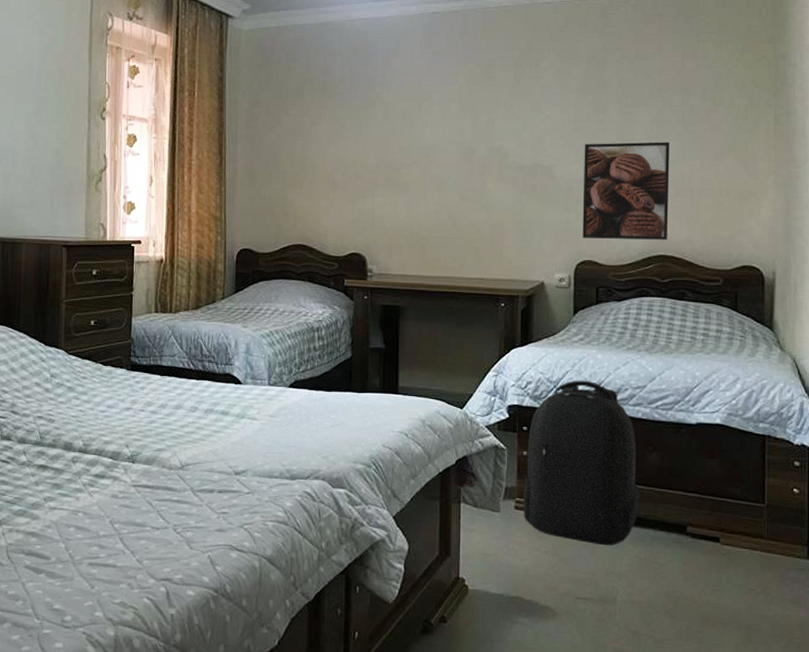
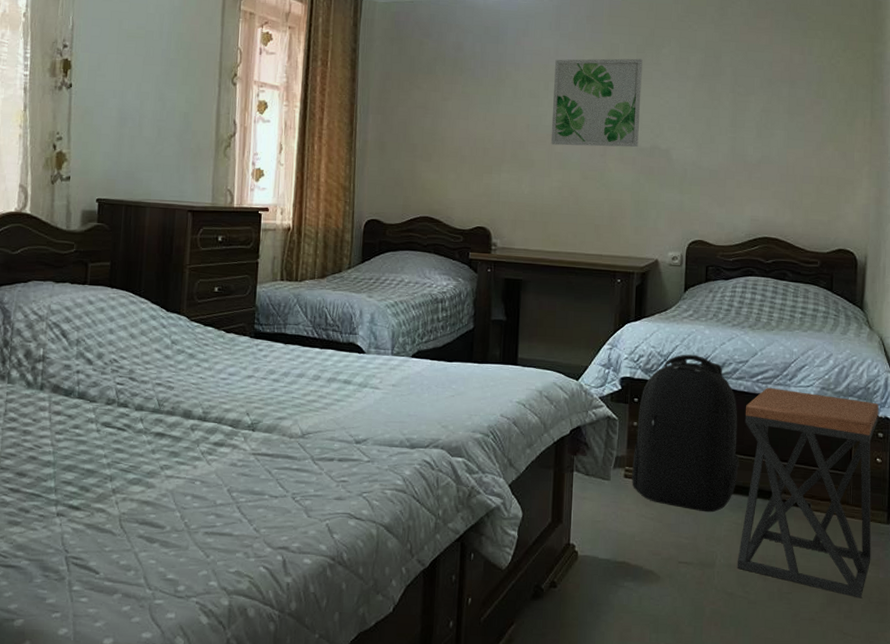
wall art: none [425,73,521,167] -> present [550,58,643,148]
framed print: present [582,142,670,240] -> none [695,129,777,223]
stool: none [640,413,794,639] -> present [737,387,879,598]

